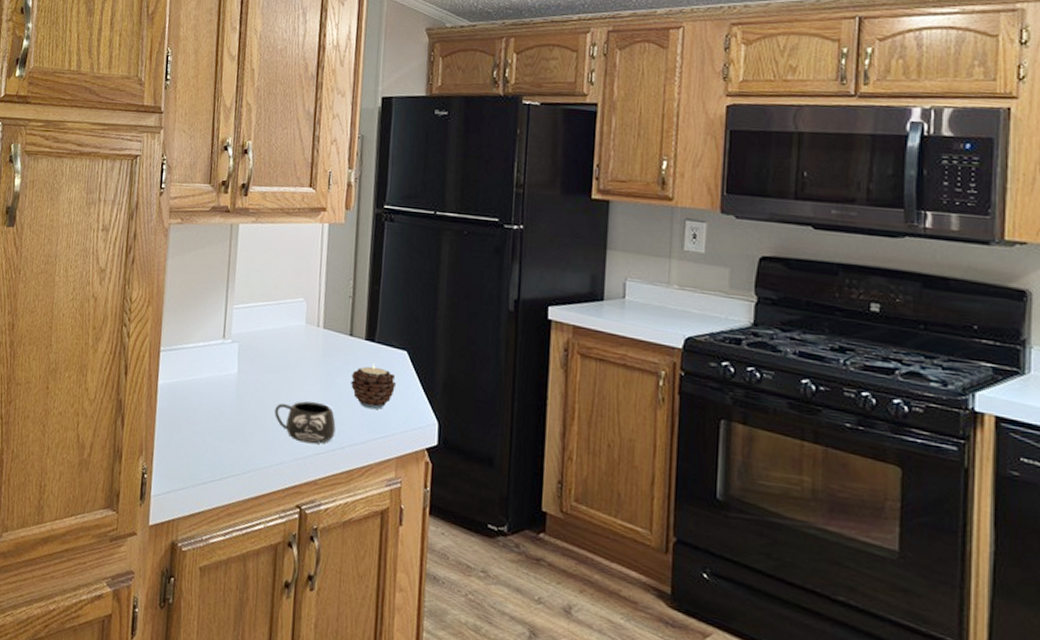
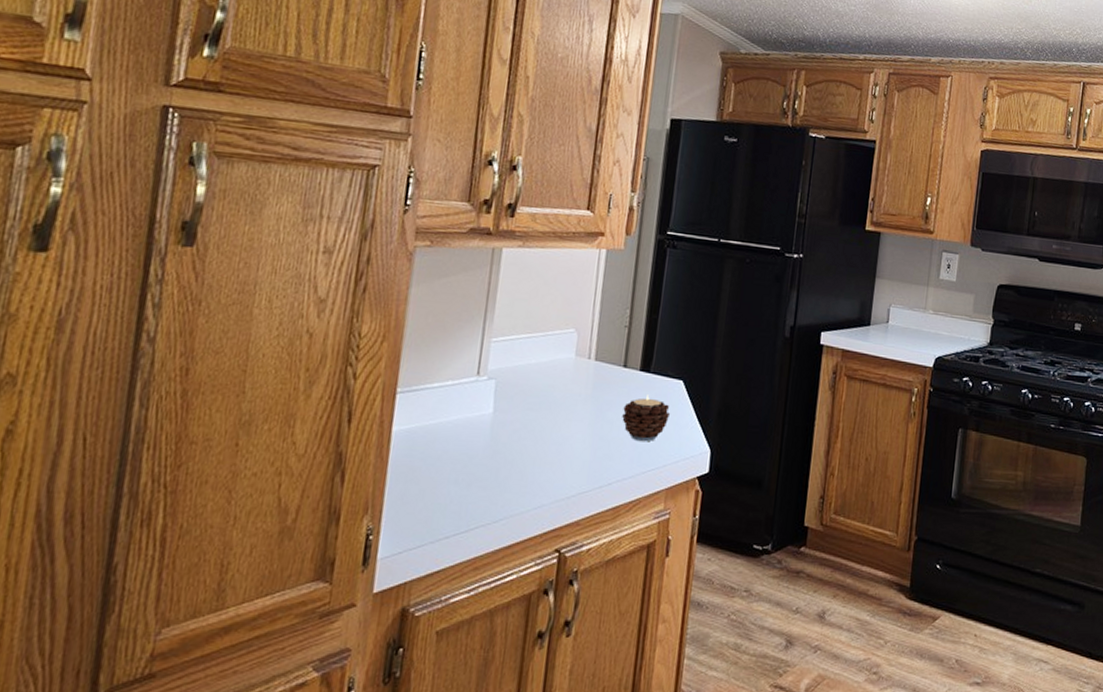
mug: present [275,401,336,444] -> none [535,438,604,483]

